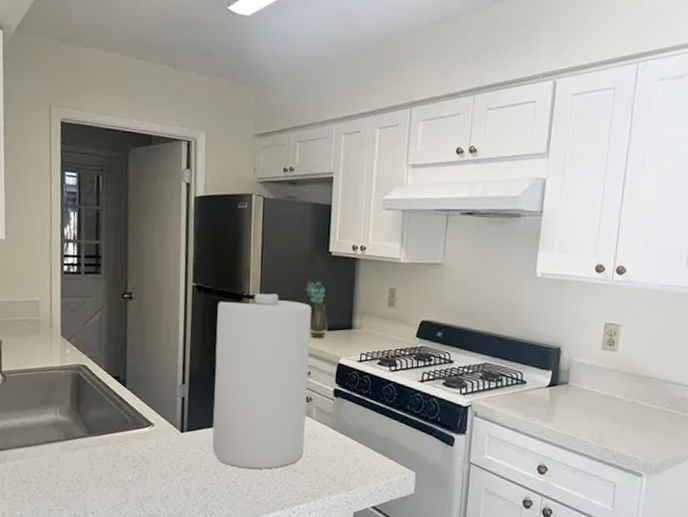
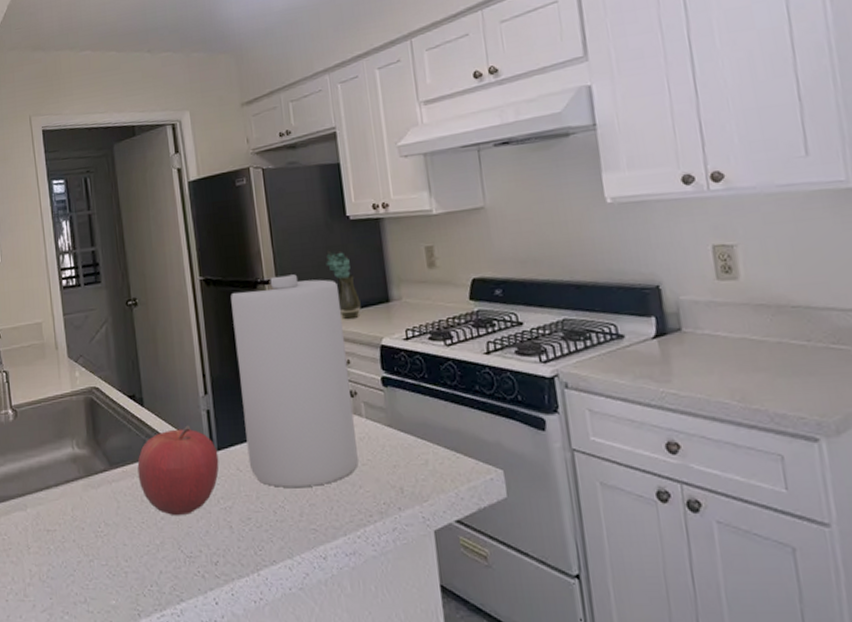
fruit: none [113,408,187,481] -> present [137,425,219,516]

